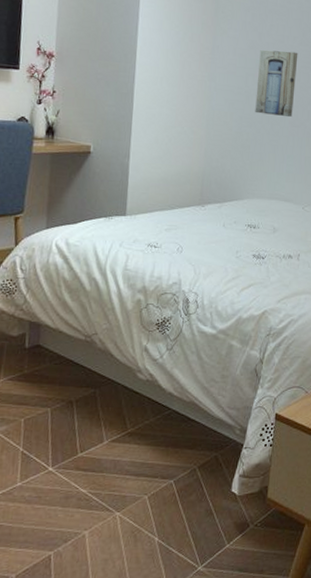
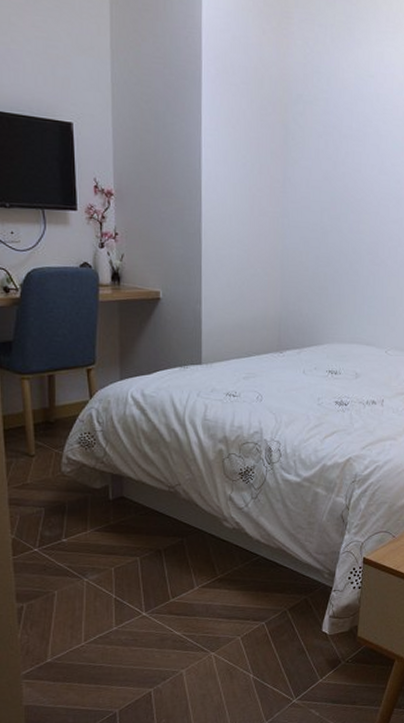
wall art: present [255,50,298,117] -> none [332,180,377,254]

